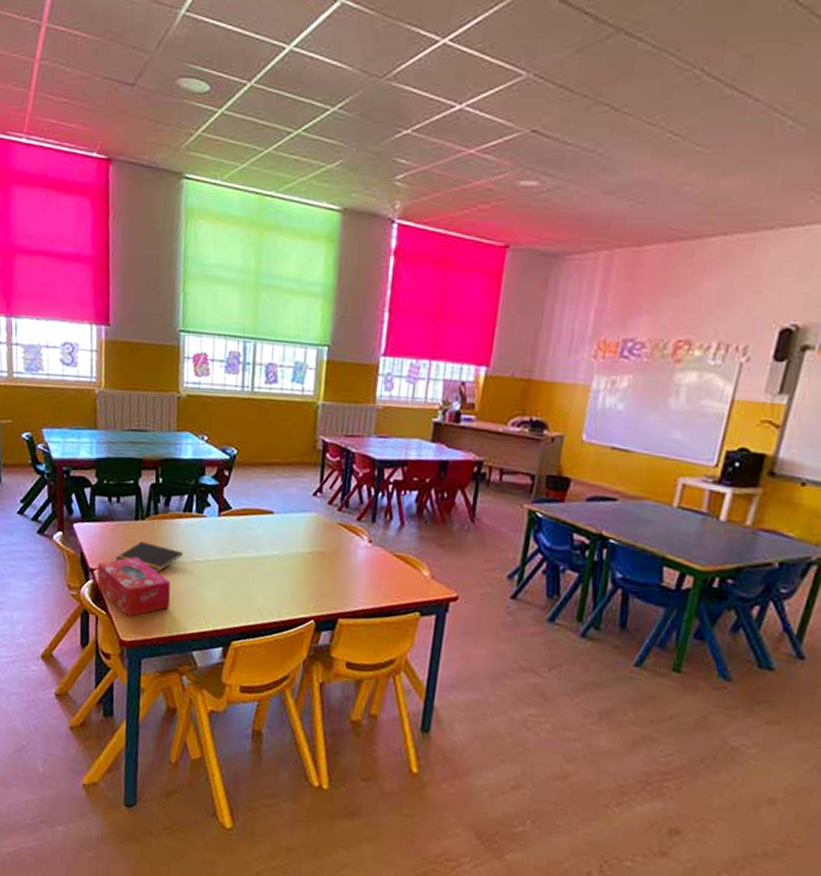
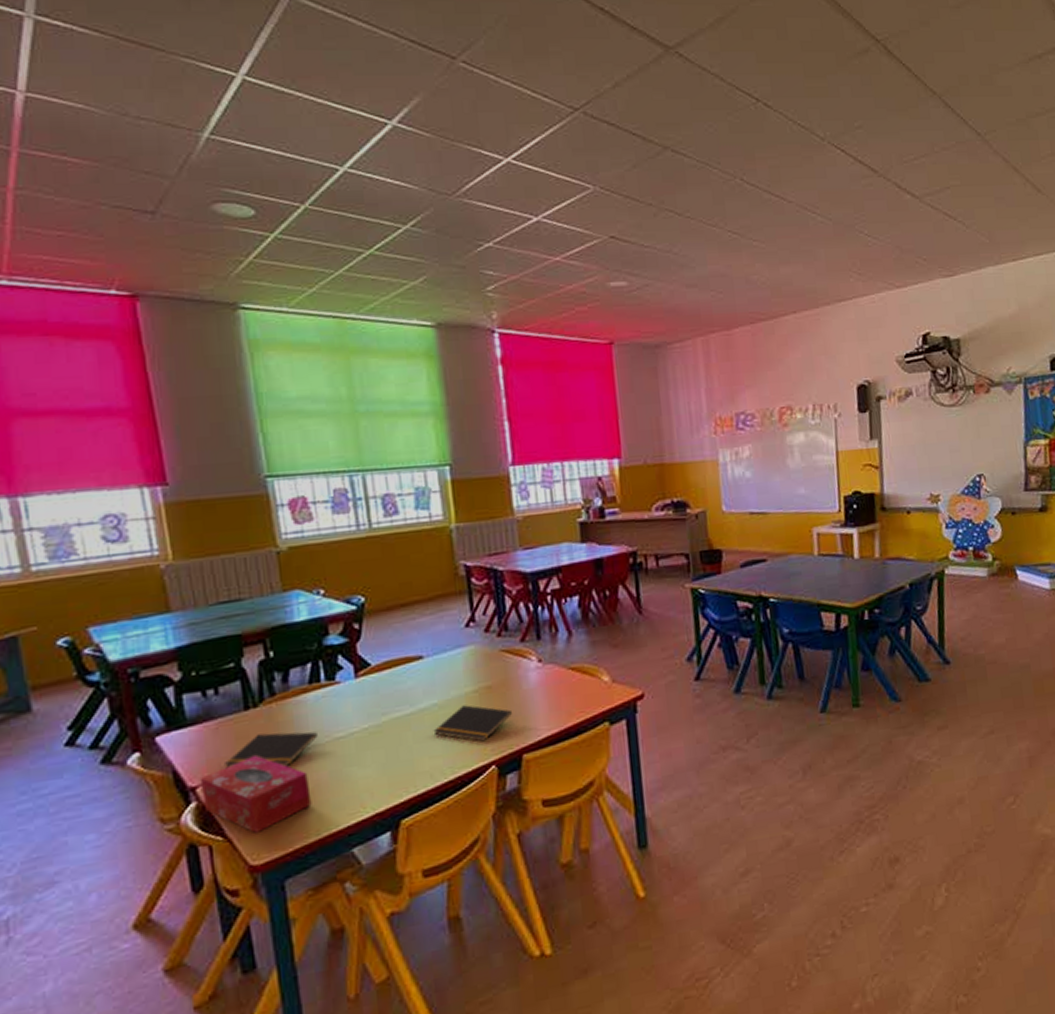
notepad: none [270,562,337,598] -> present [433,705,512,742]

